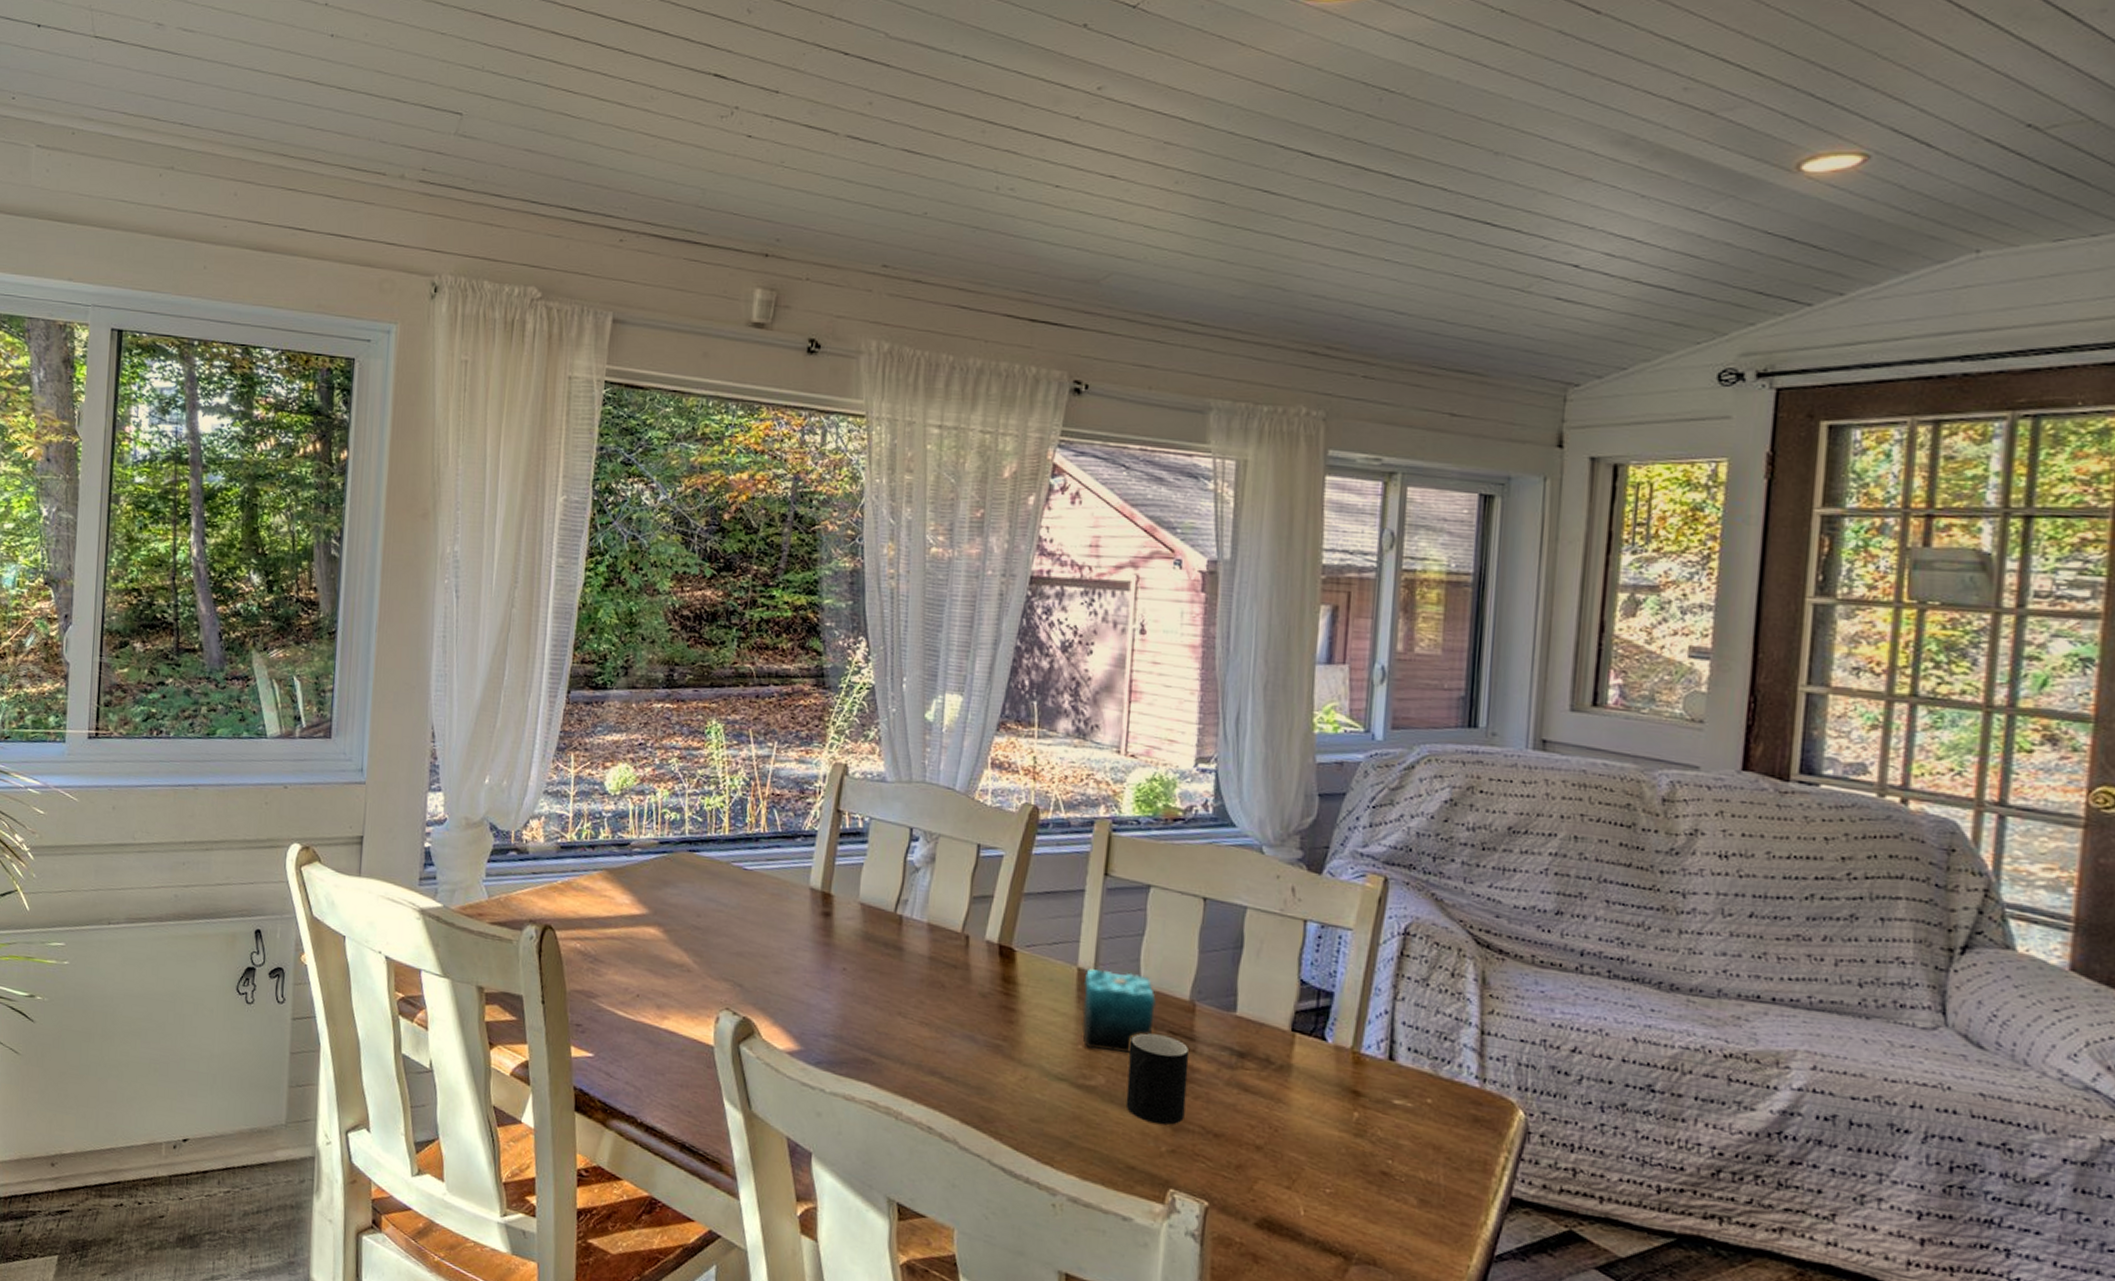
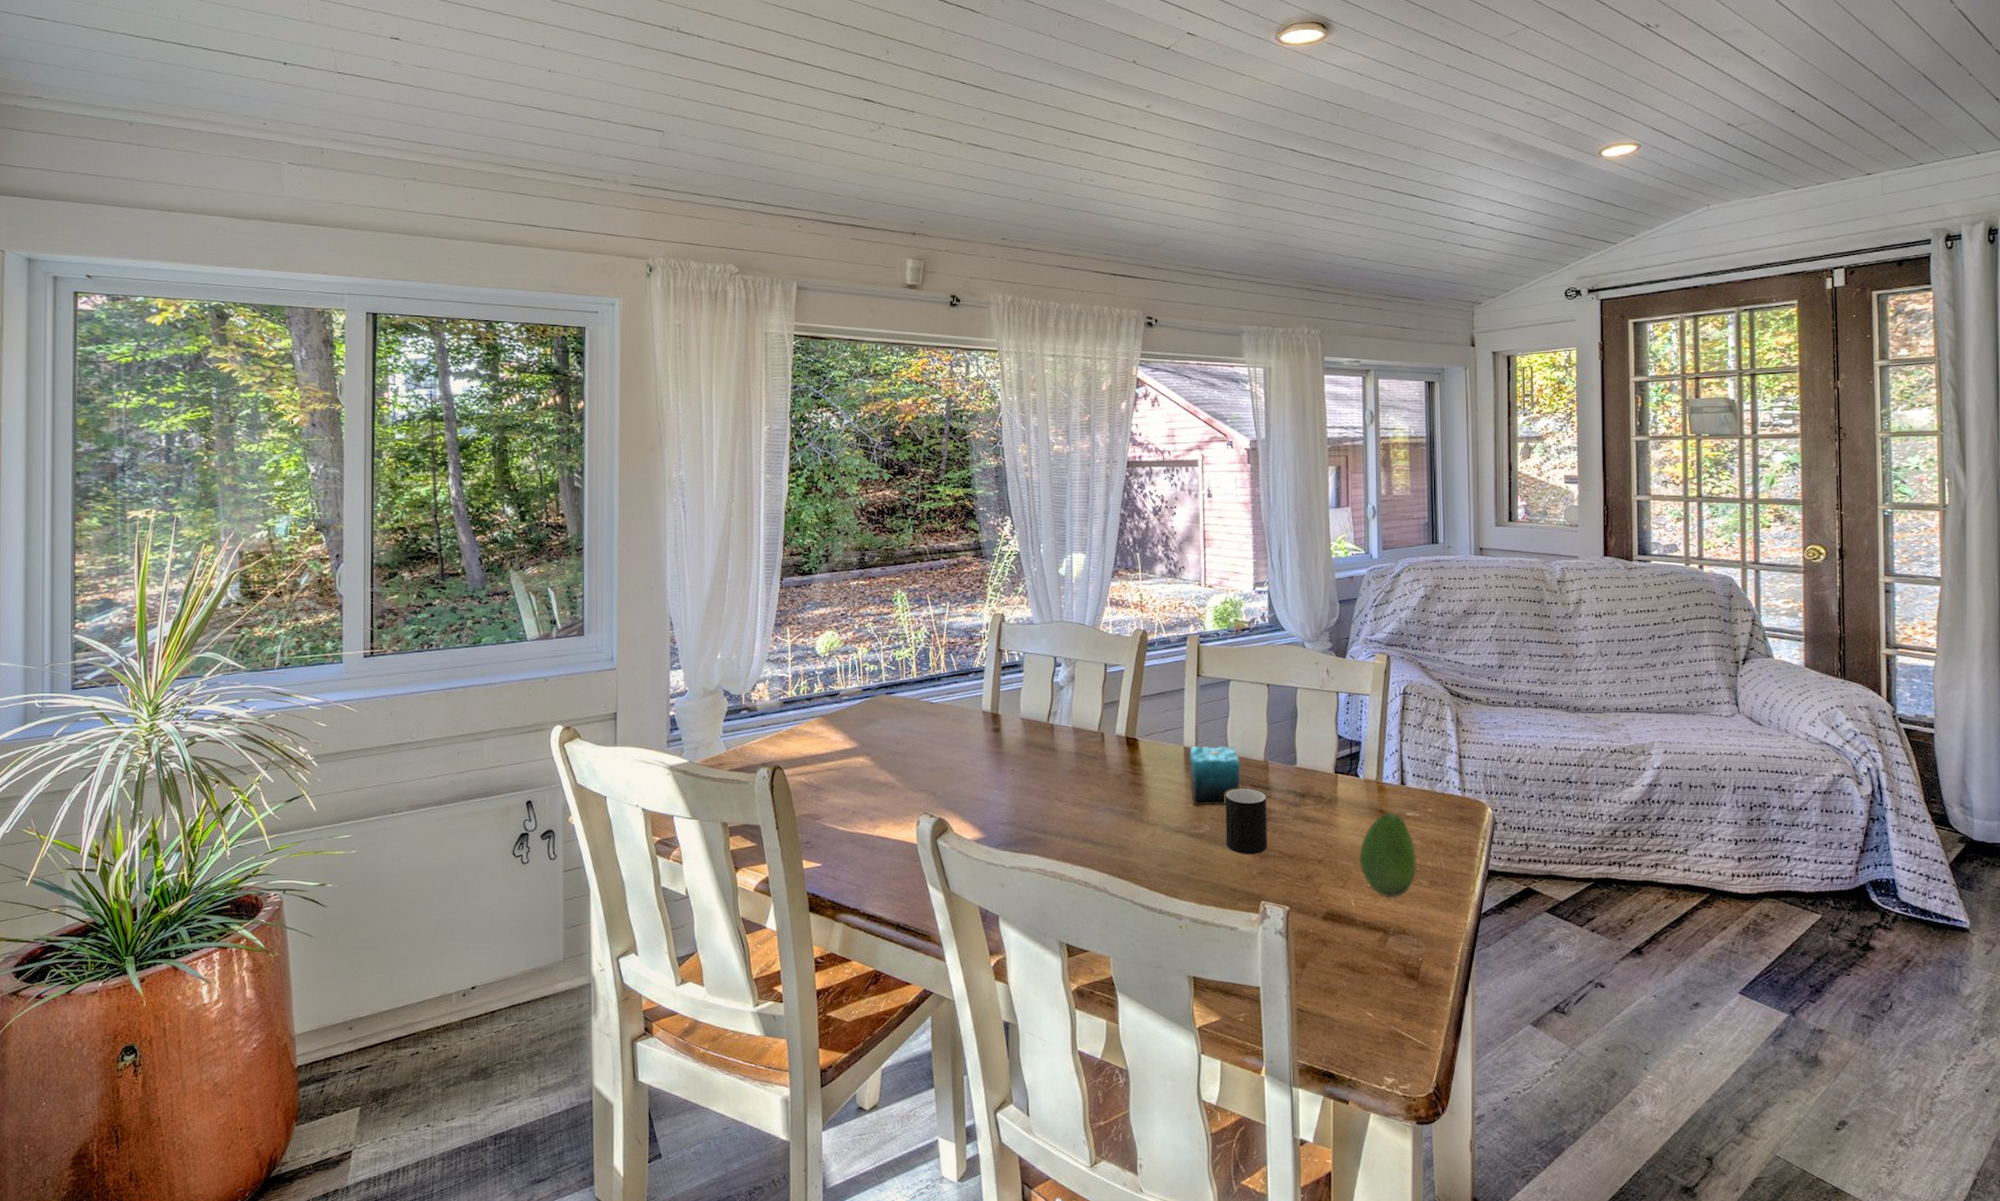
fruit: none [1315,1096,1402,1213] -> present [1359,813,1416,898]

